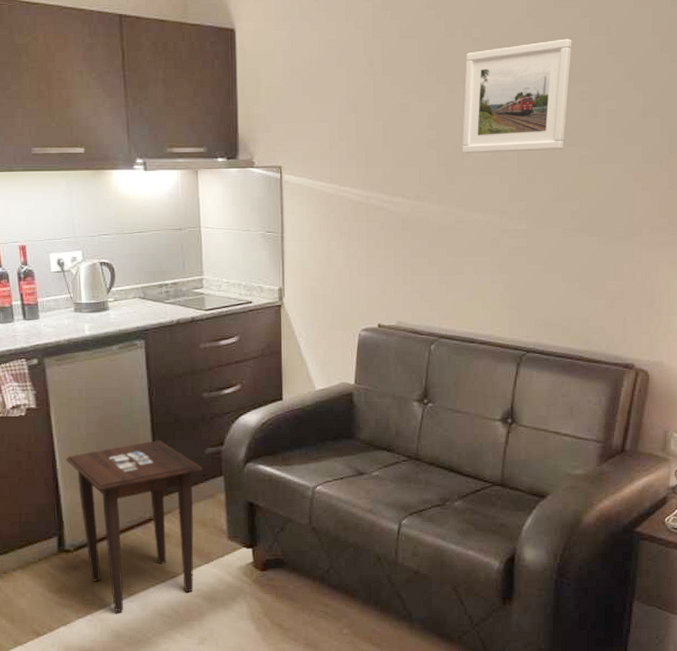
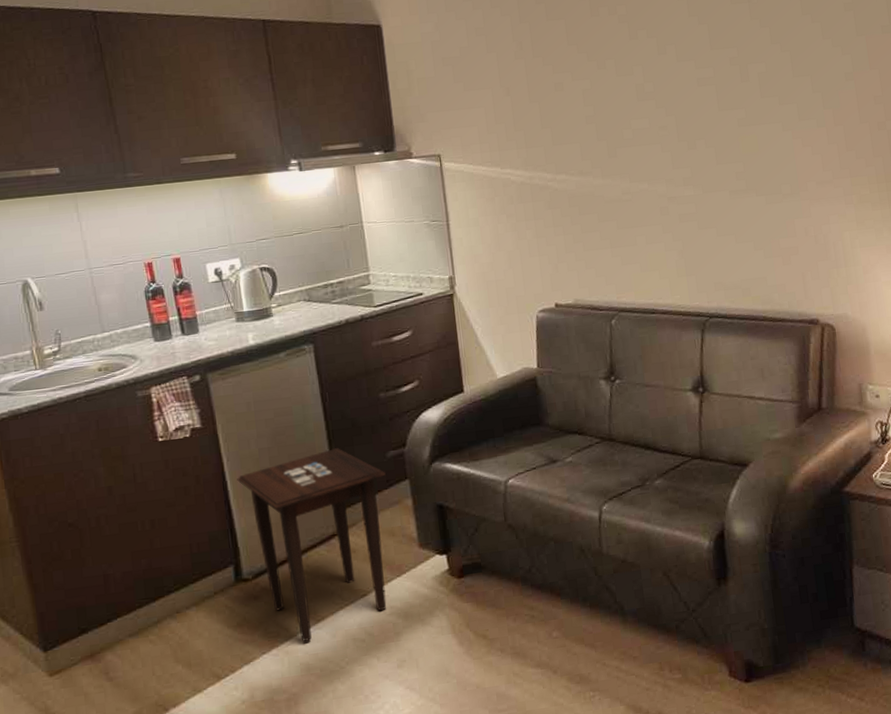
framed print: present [462,38,572,154] -> none [614,8,721,127]

